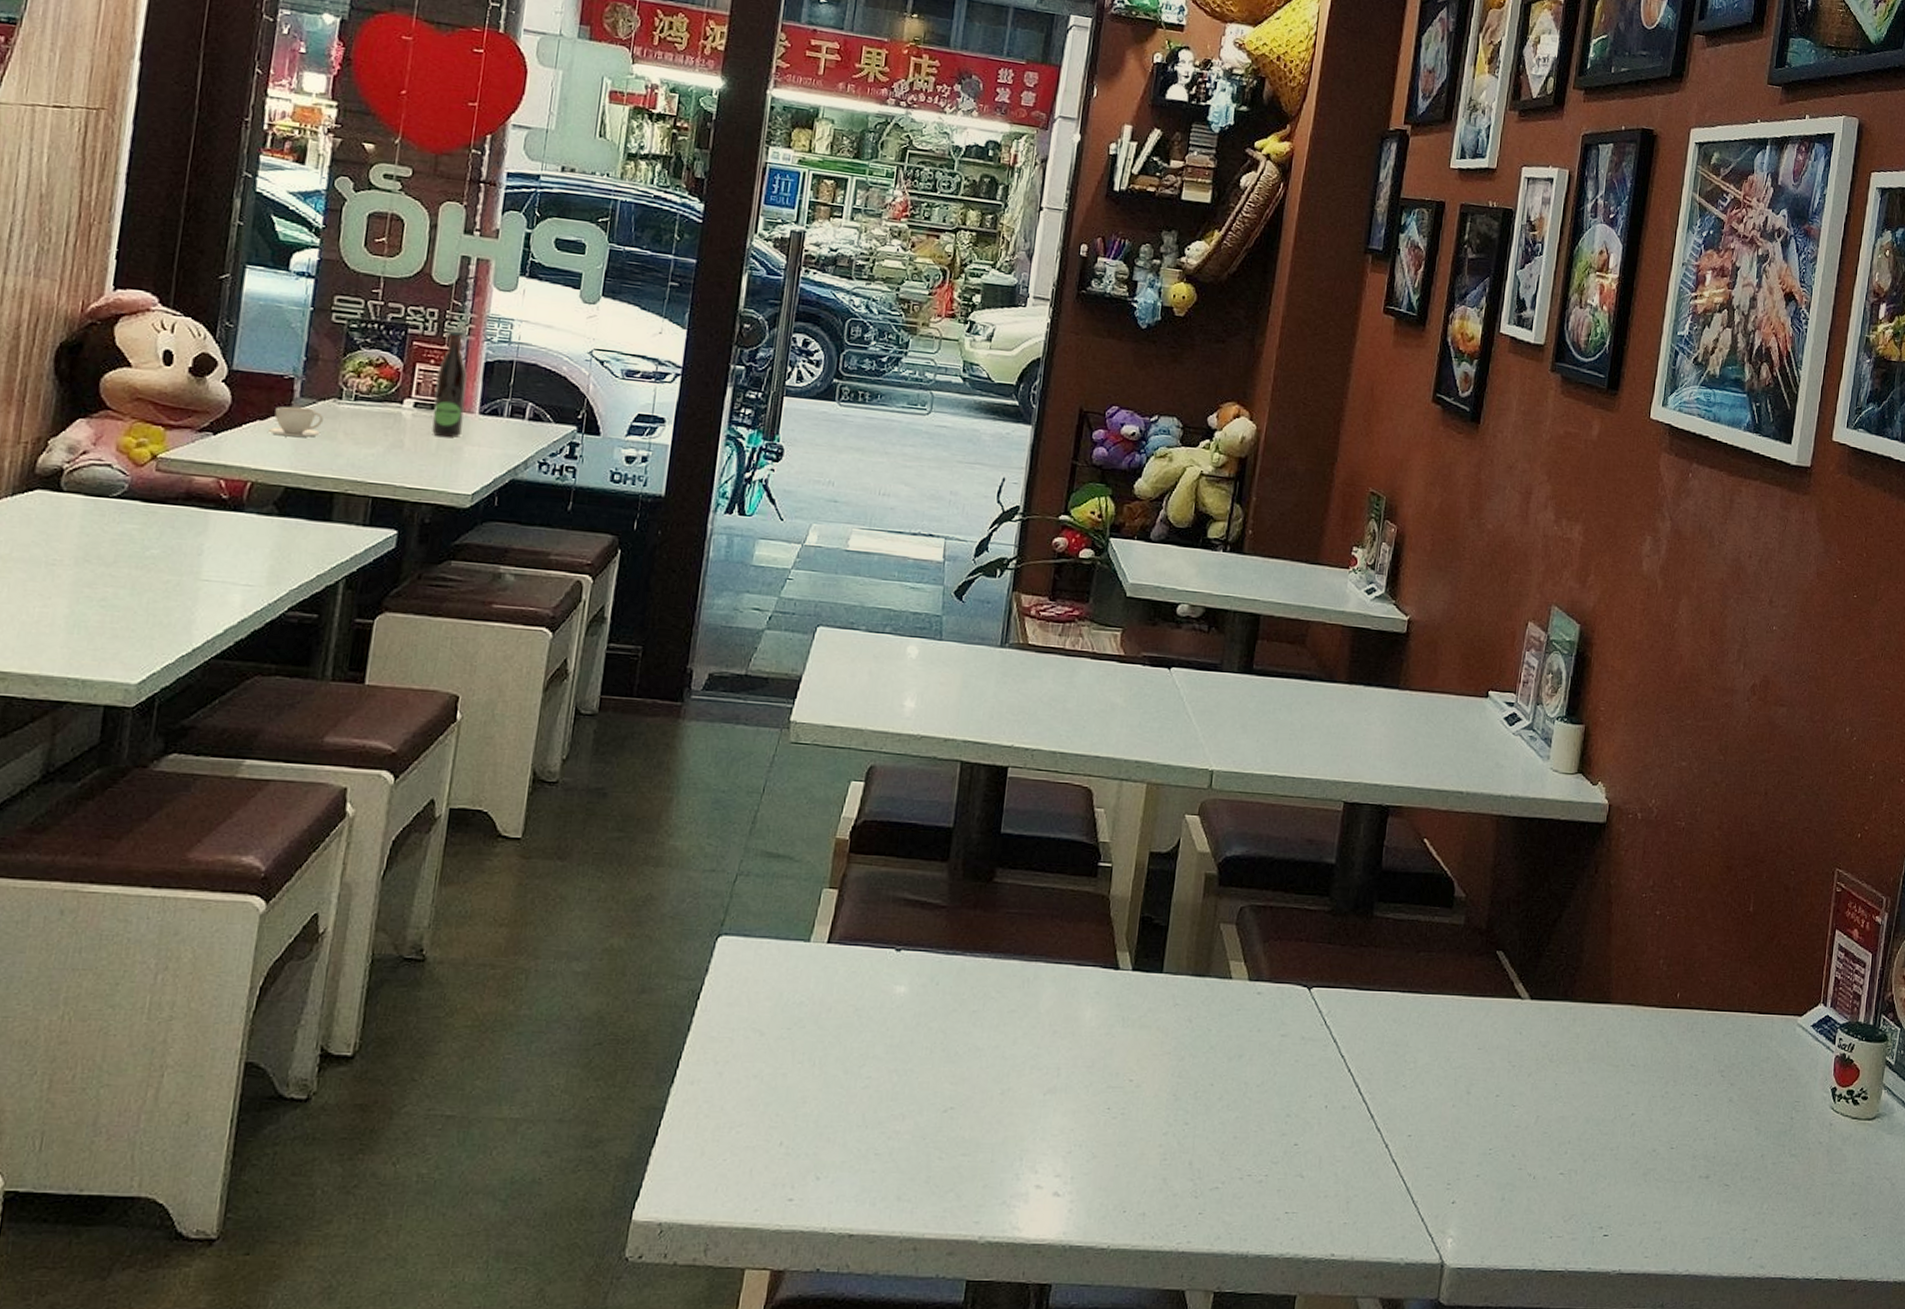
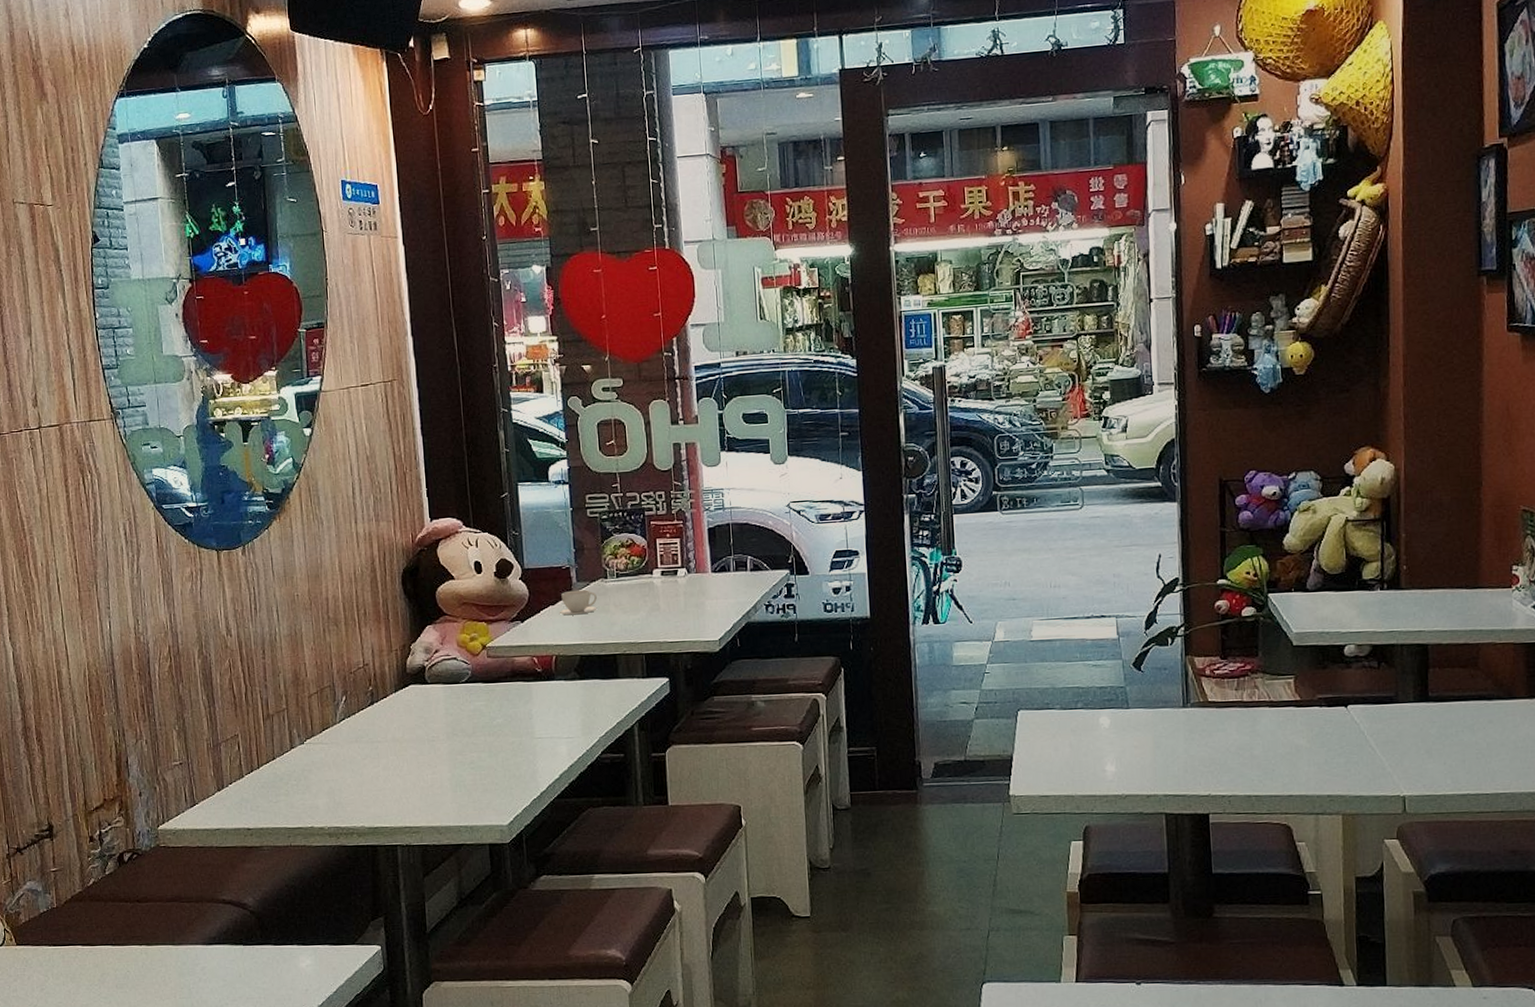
bottle: present [432,330,467,437] -> none [673,506,701,596]

